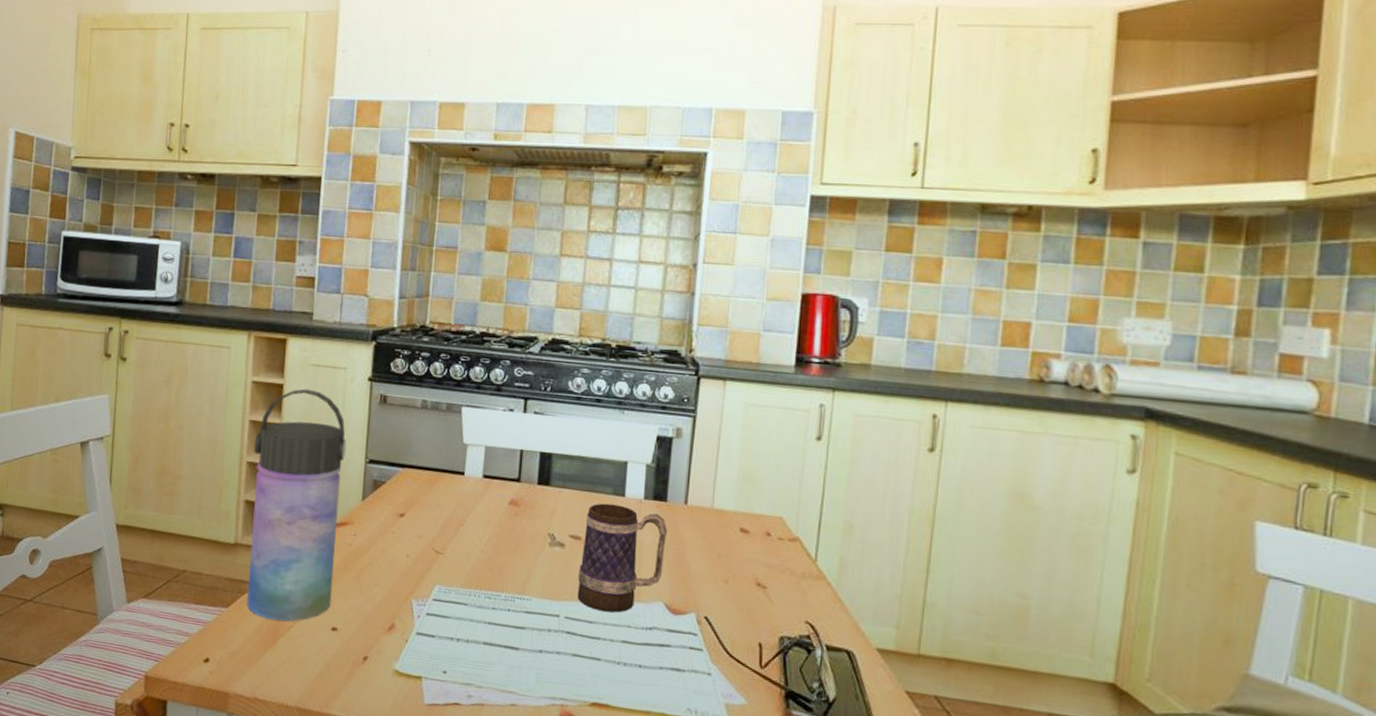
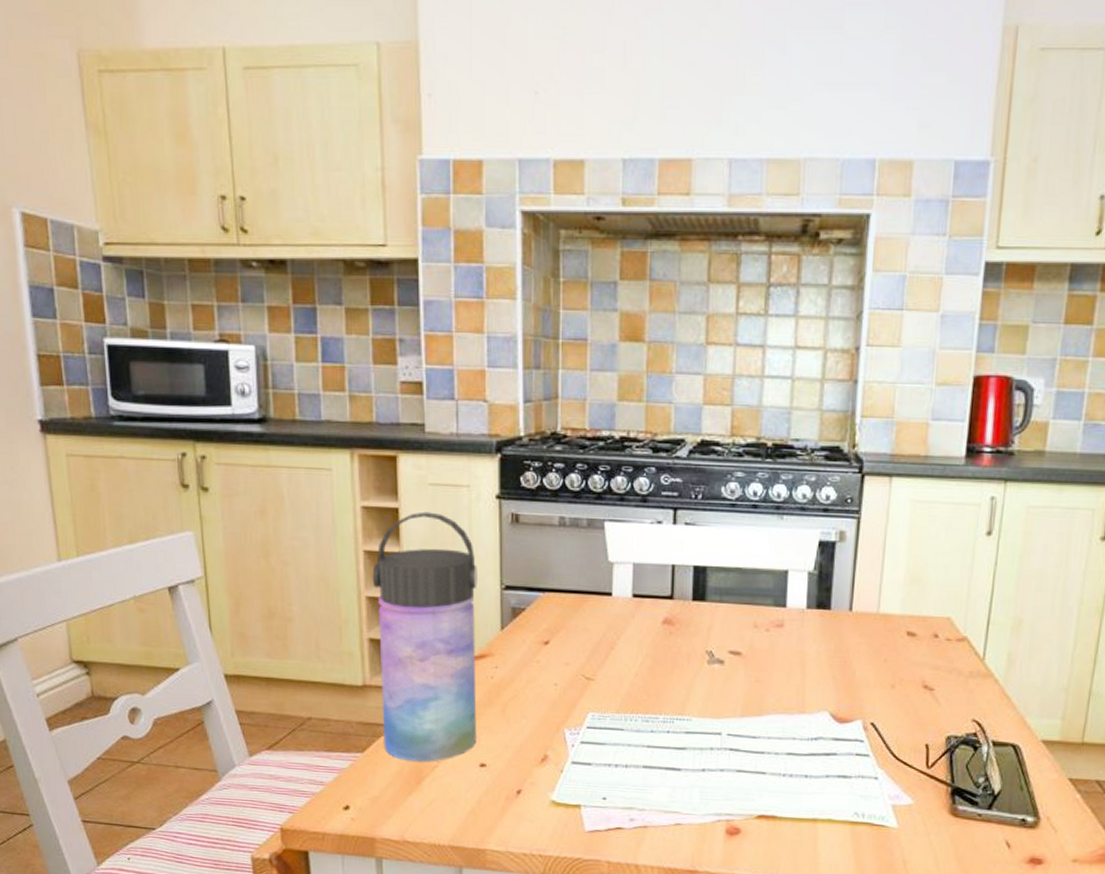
mug: present [577,503,667,613] -> none [739,615,831,726]

